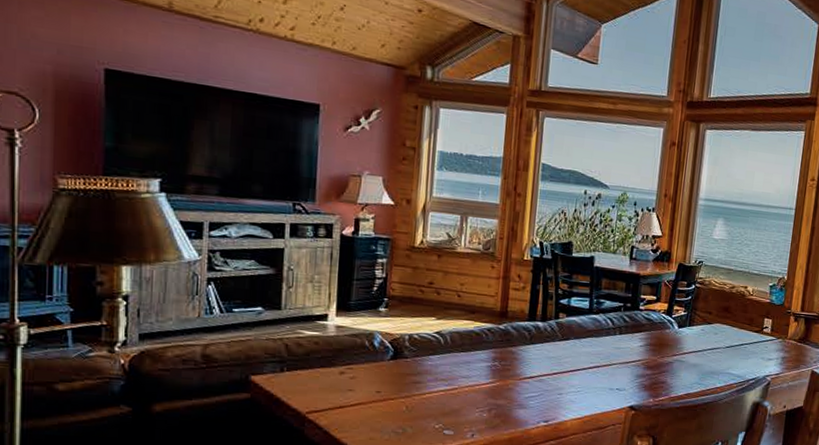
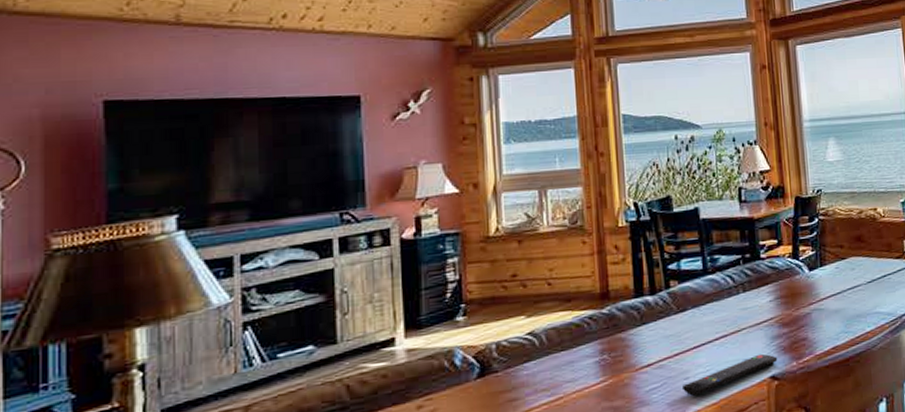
remote control: none [555,386,638,410] -> present [683,353,778,397]

